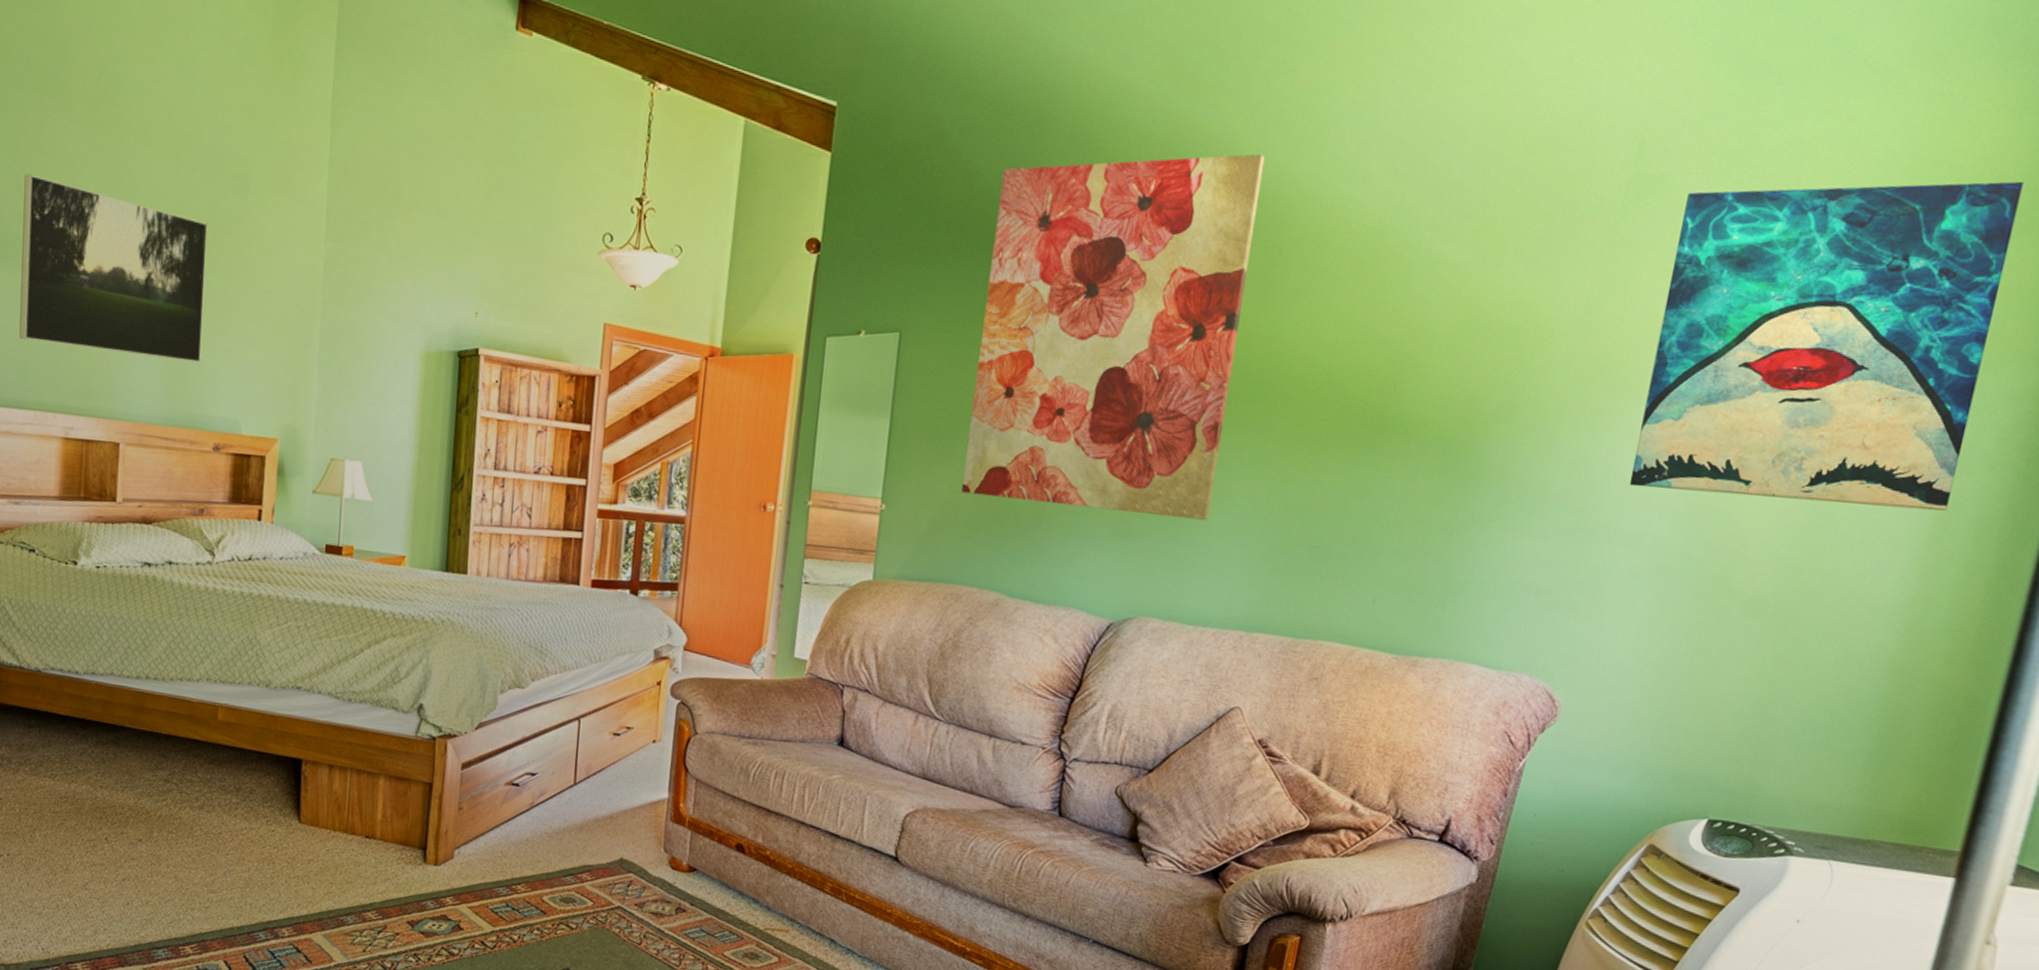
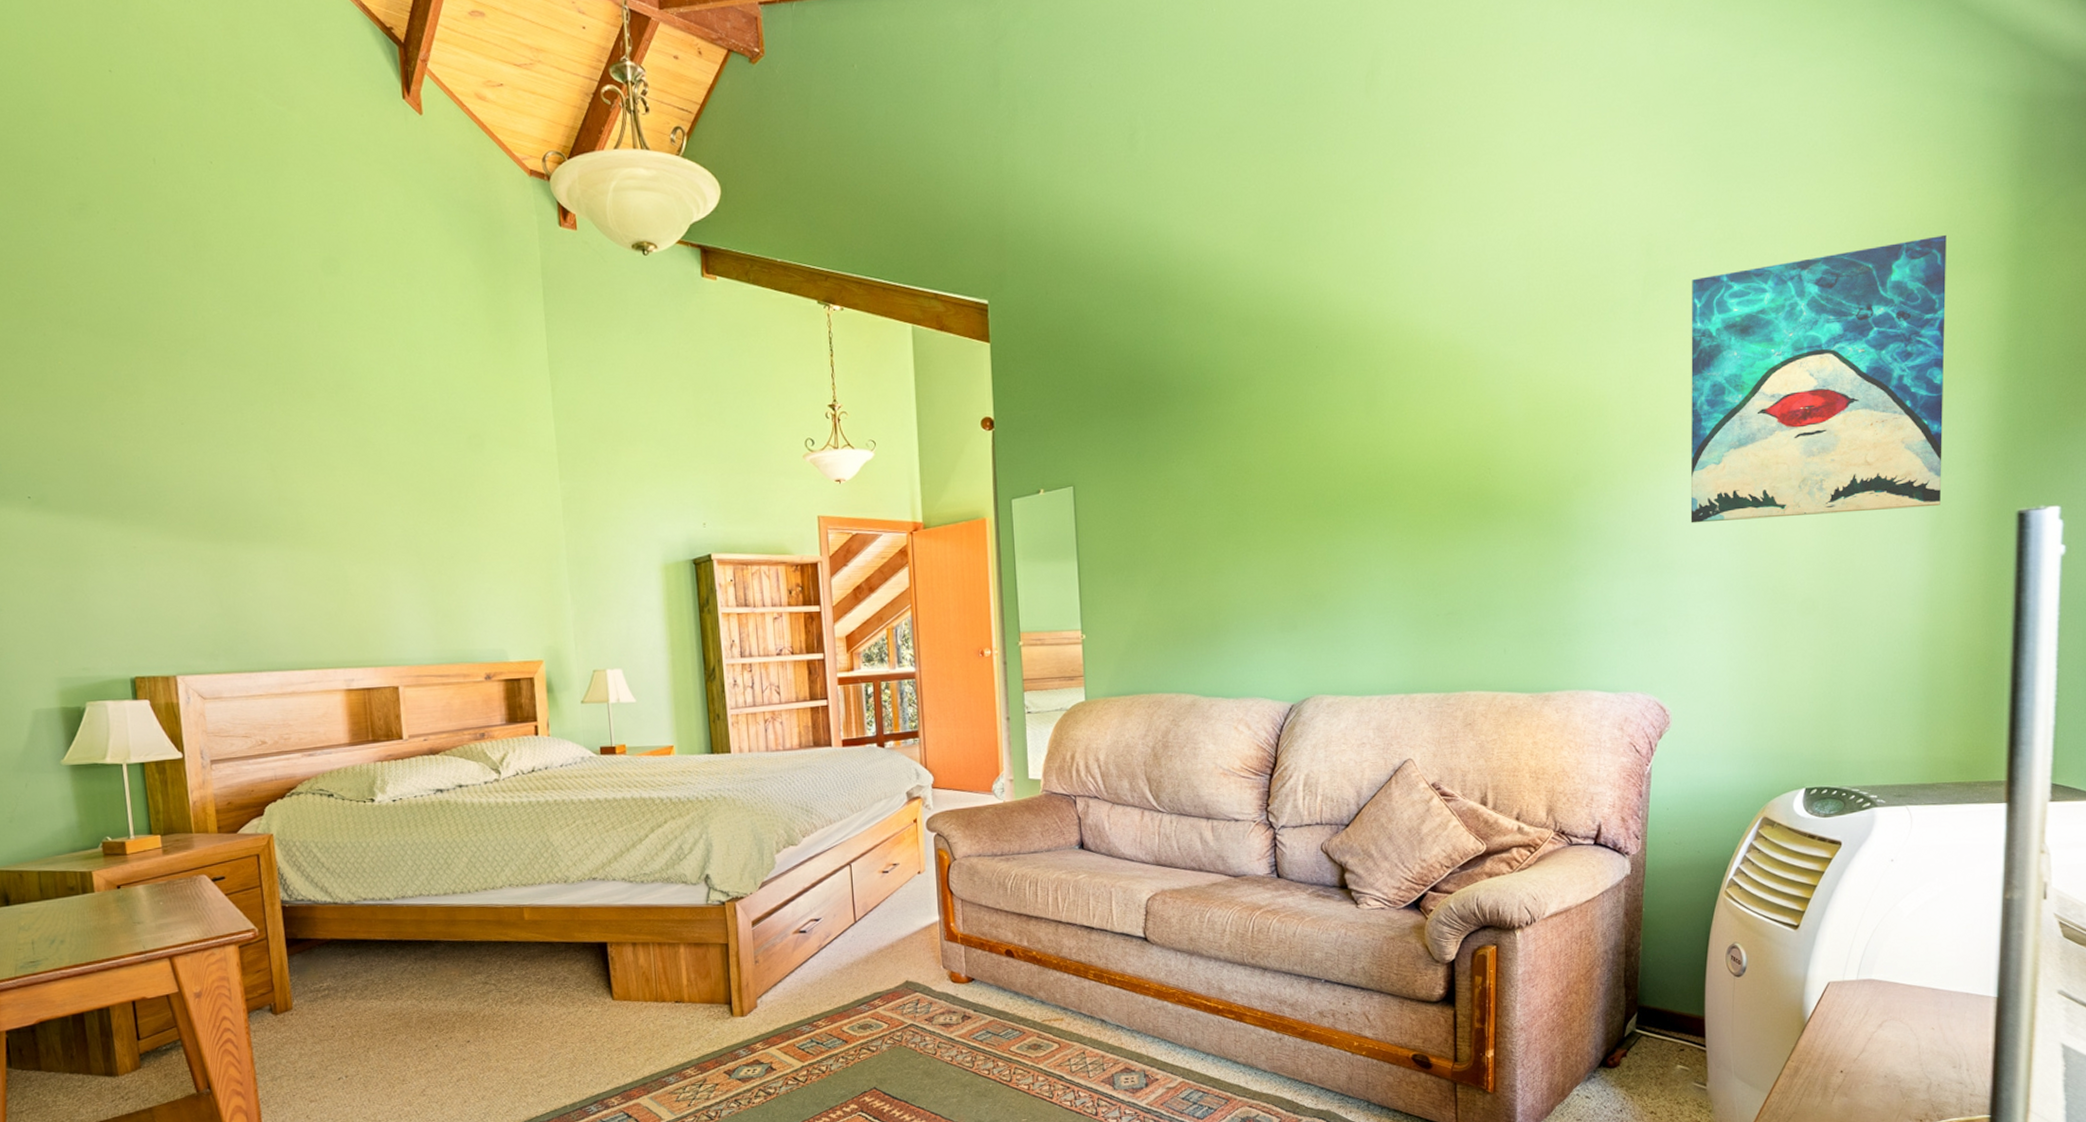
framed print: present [19,174,208,363] -> none [278,460,463,608]
wall art: present [961,153,1266,521] -> none [1137,295,1358,615]

